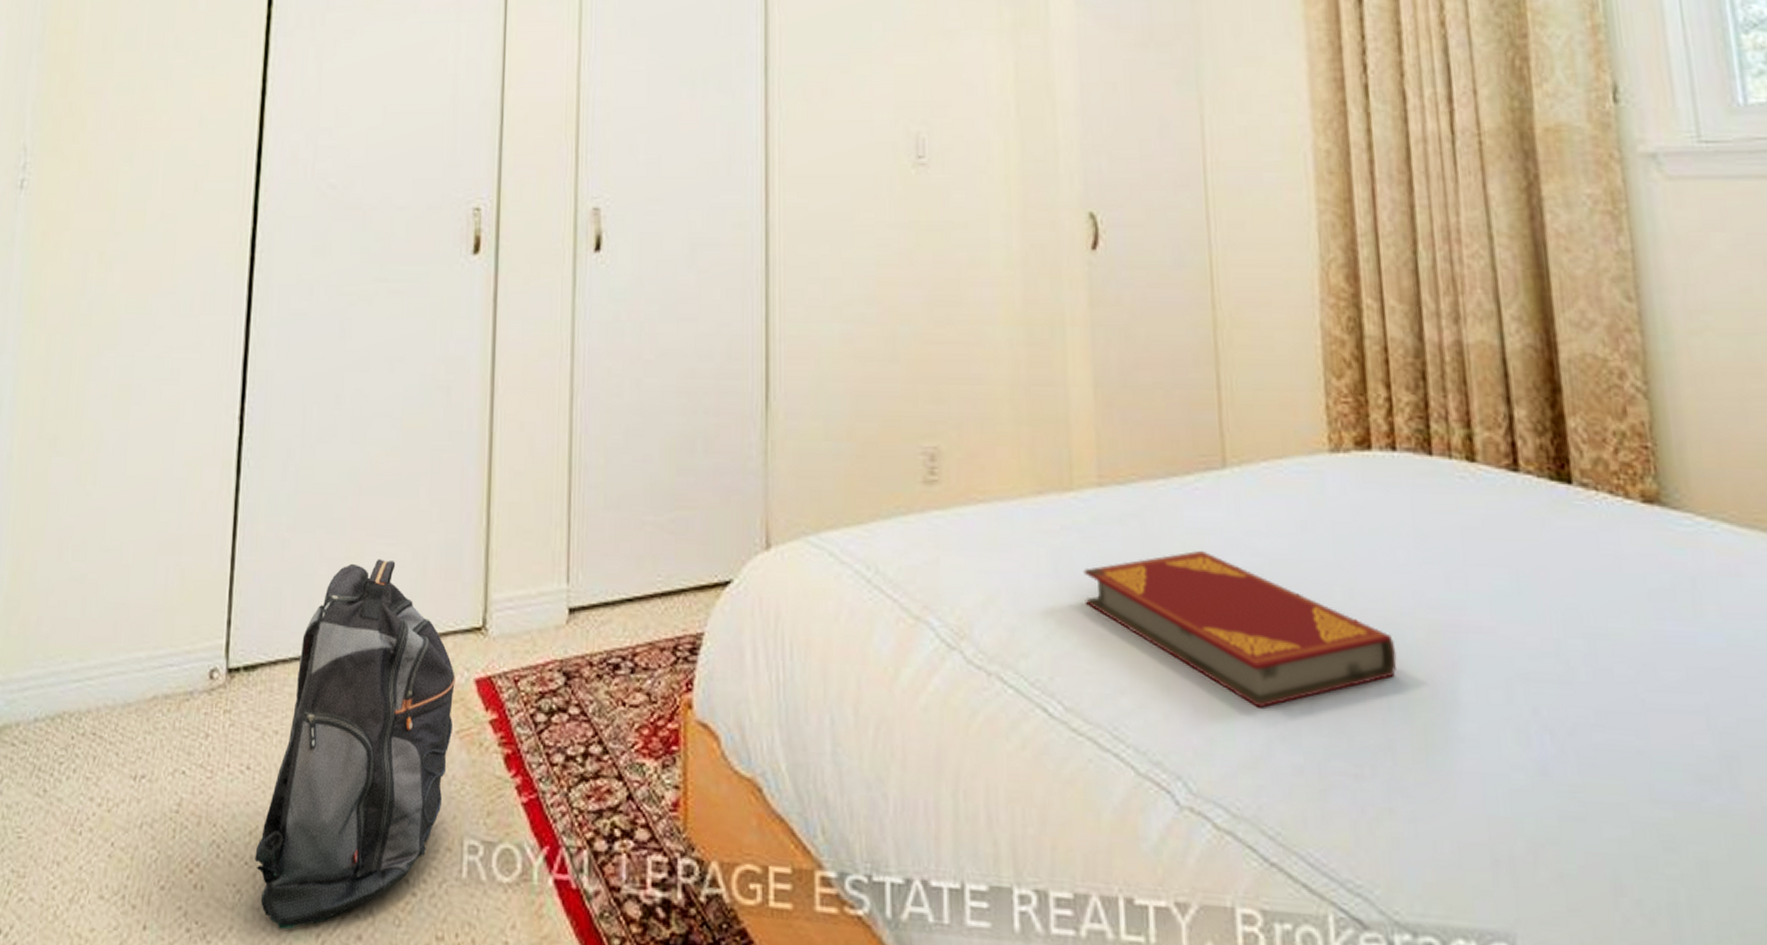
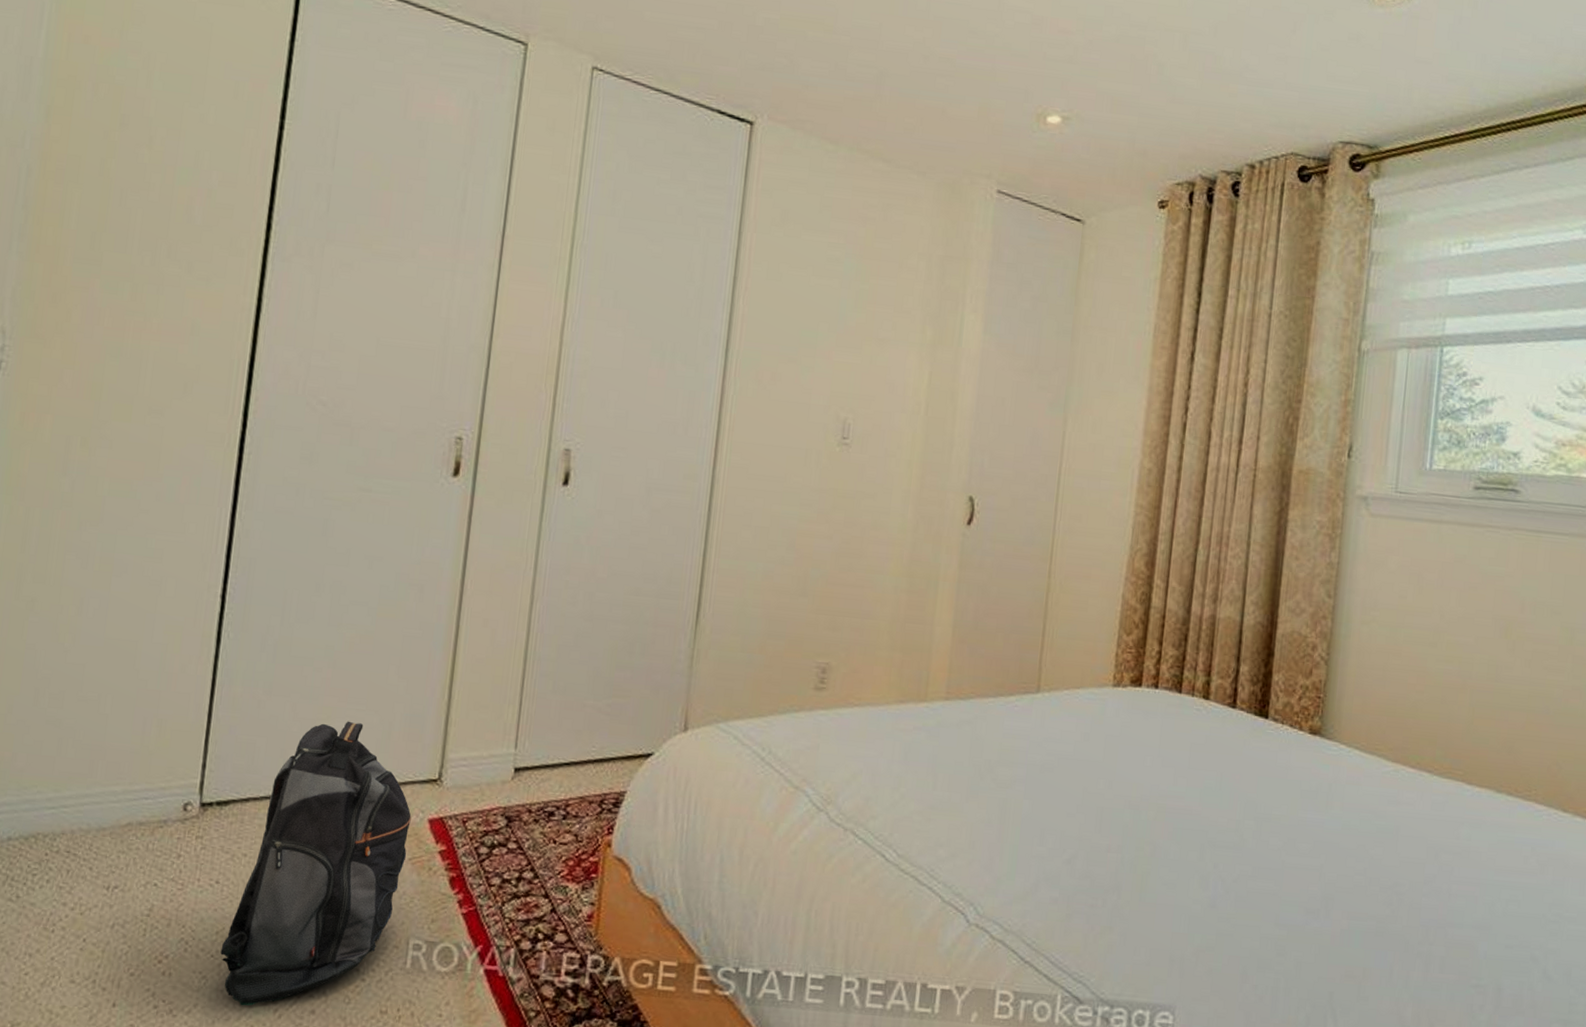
hardback book: present [1083,550,1397,708] -> none [923,749,1134,859]

